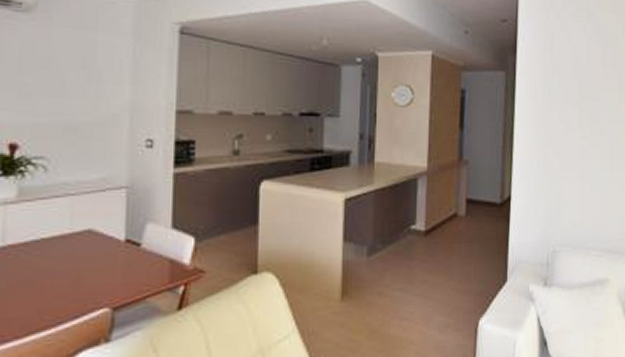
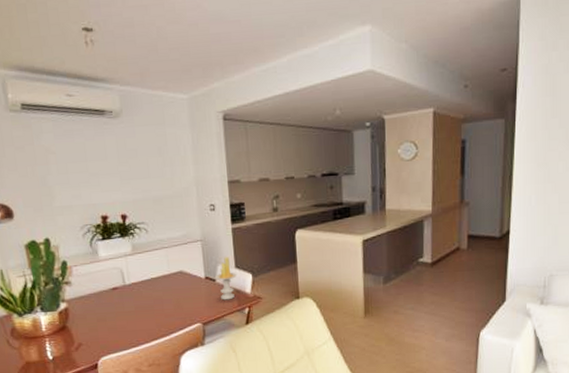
candle: none [139,212,173,274] -> present [214,257,237,300]

